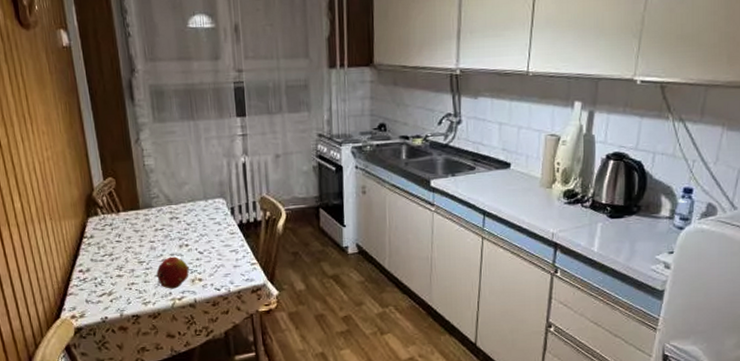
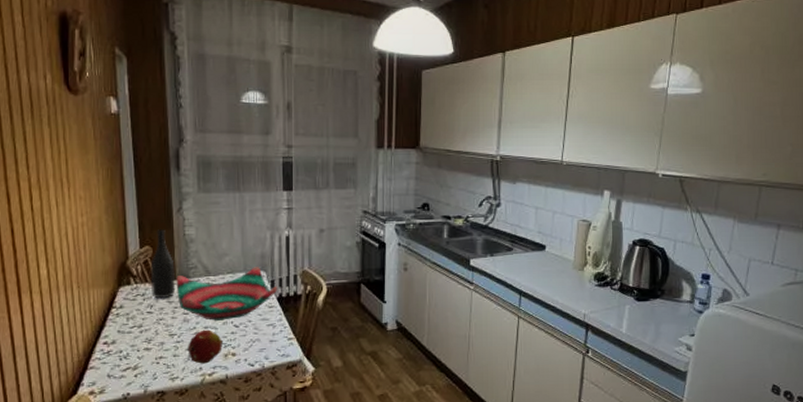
wine bottle: none [115,159,140,228] -> present [150,228,176,299]
decorative bowl: none [140,194,237,248] -> present [176,267,277,321]

